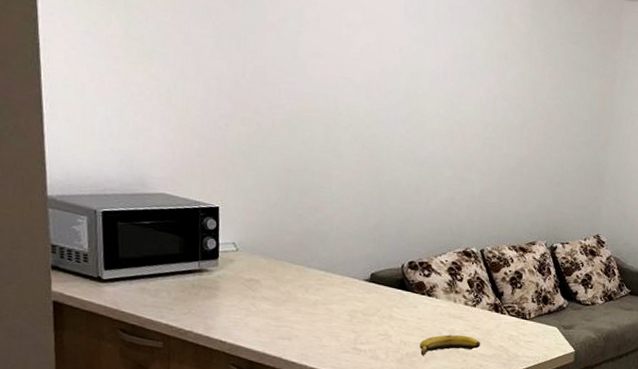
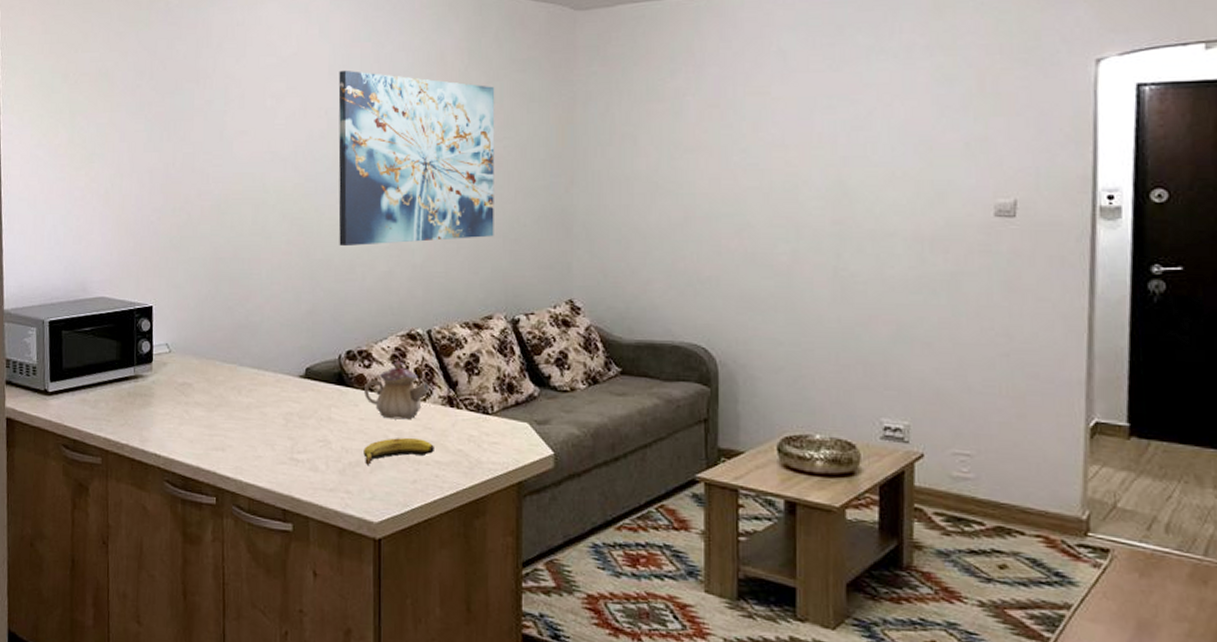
wall art: none [407,13,552,179] -> present [338,70,495,247]
teapot: none [422,273,479,321] -> present [363,361,429,420]

